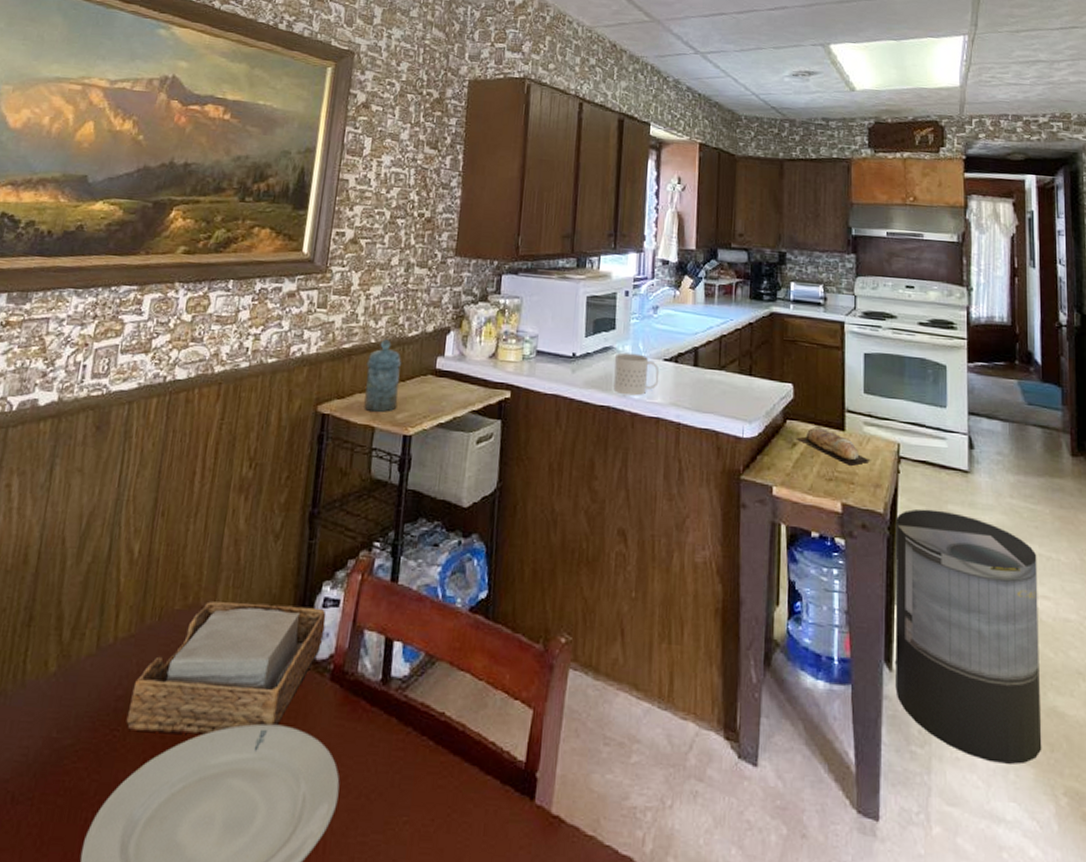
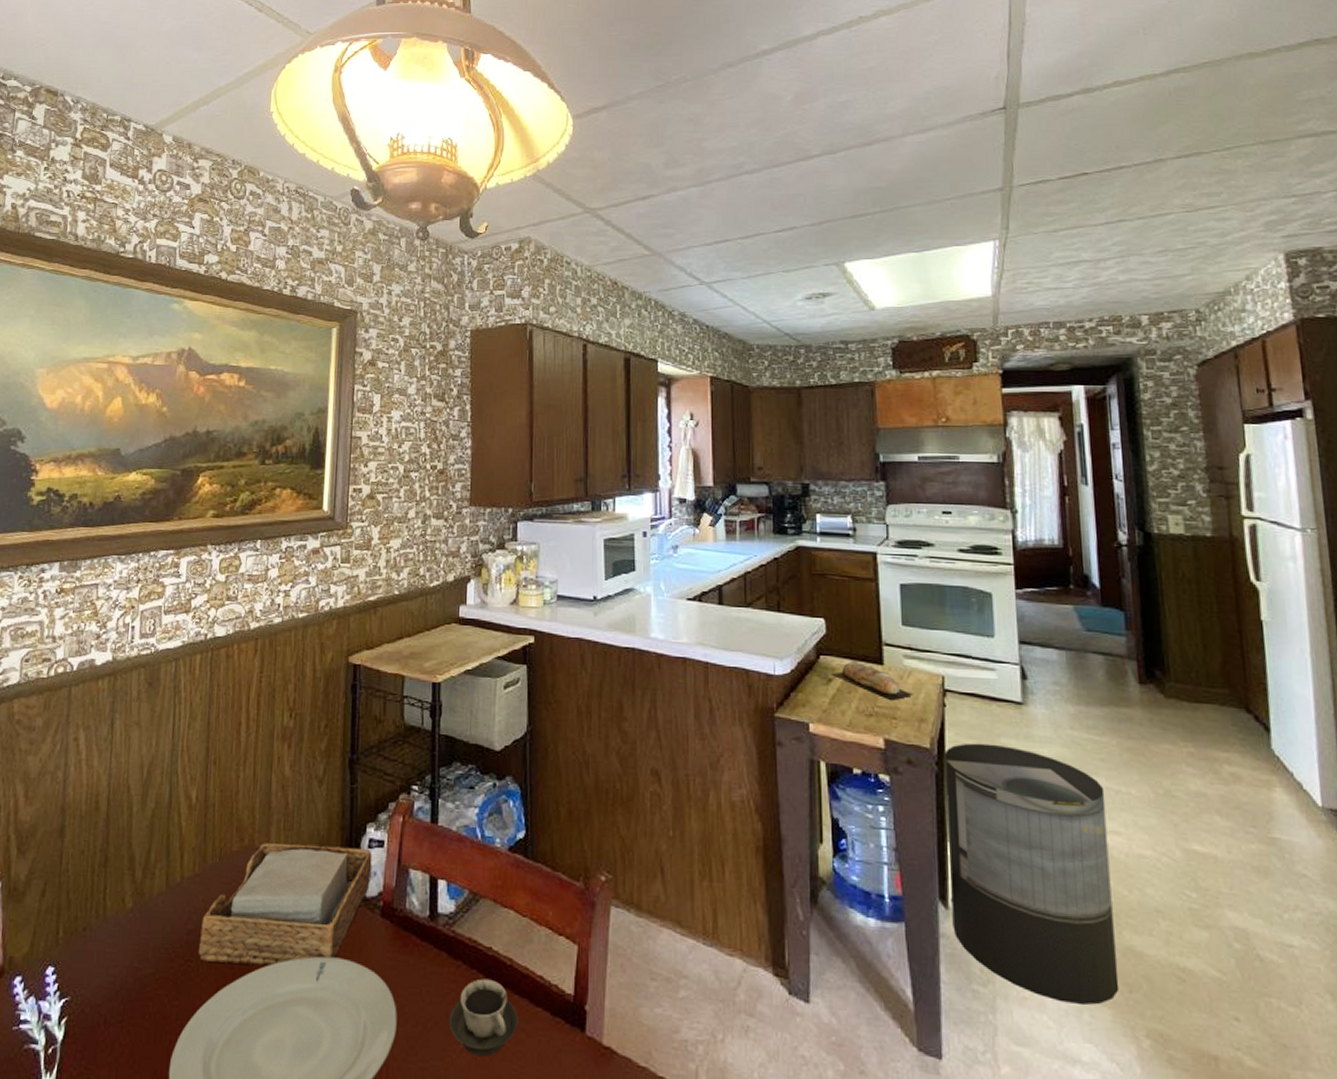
canister: present [364,339,402,412] -> none [392,590,426,661]
cup: none [393,745,467,829] -> present [448,978,519,1057]
mug: present [613,352,660,396] -> none [636,593,684,637]

